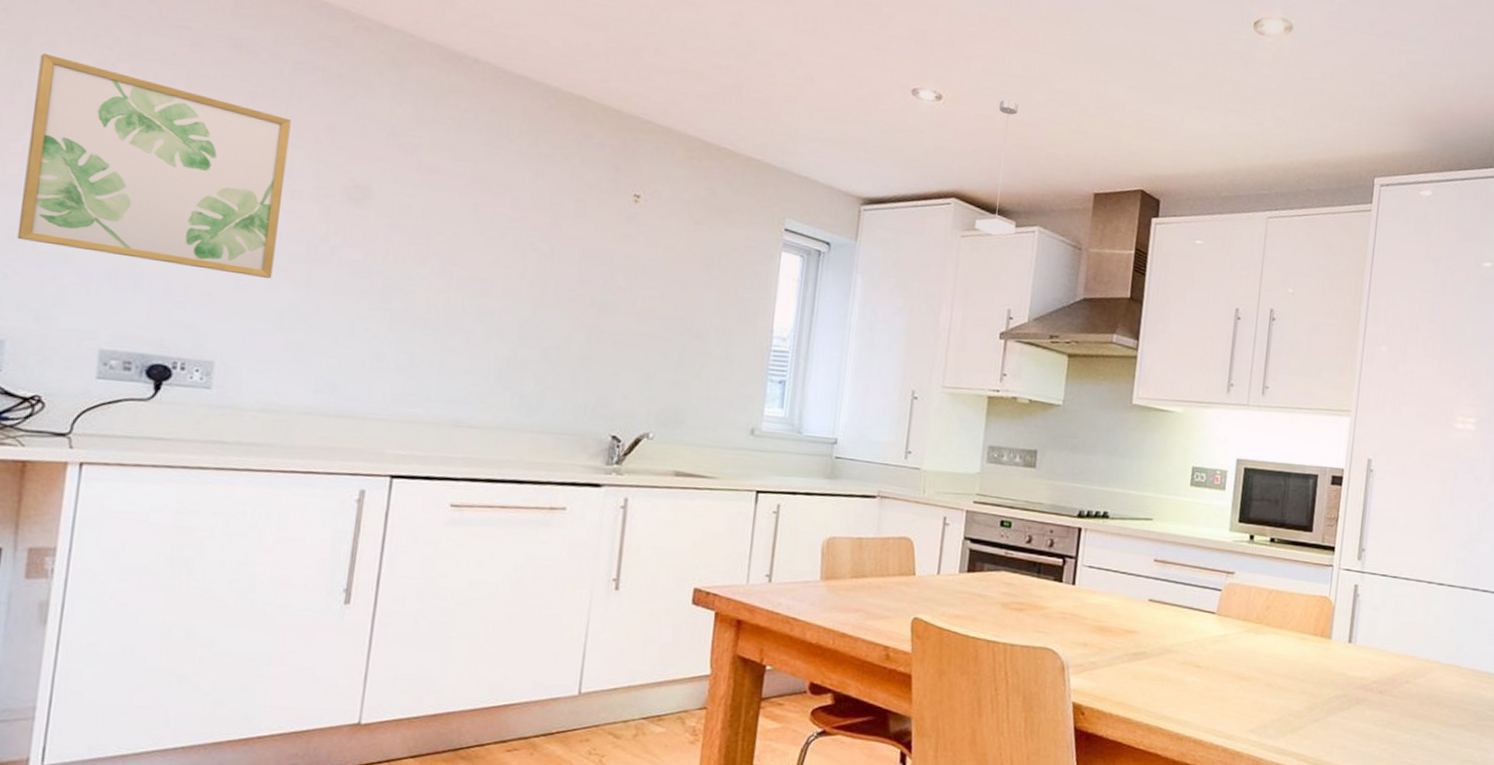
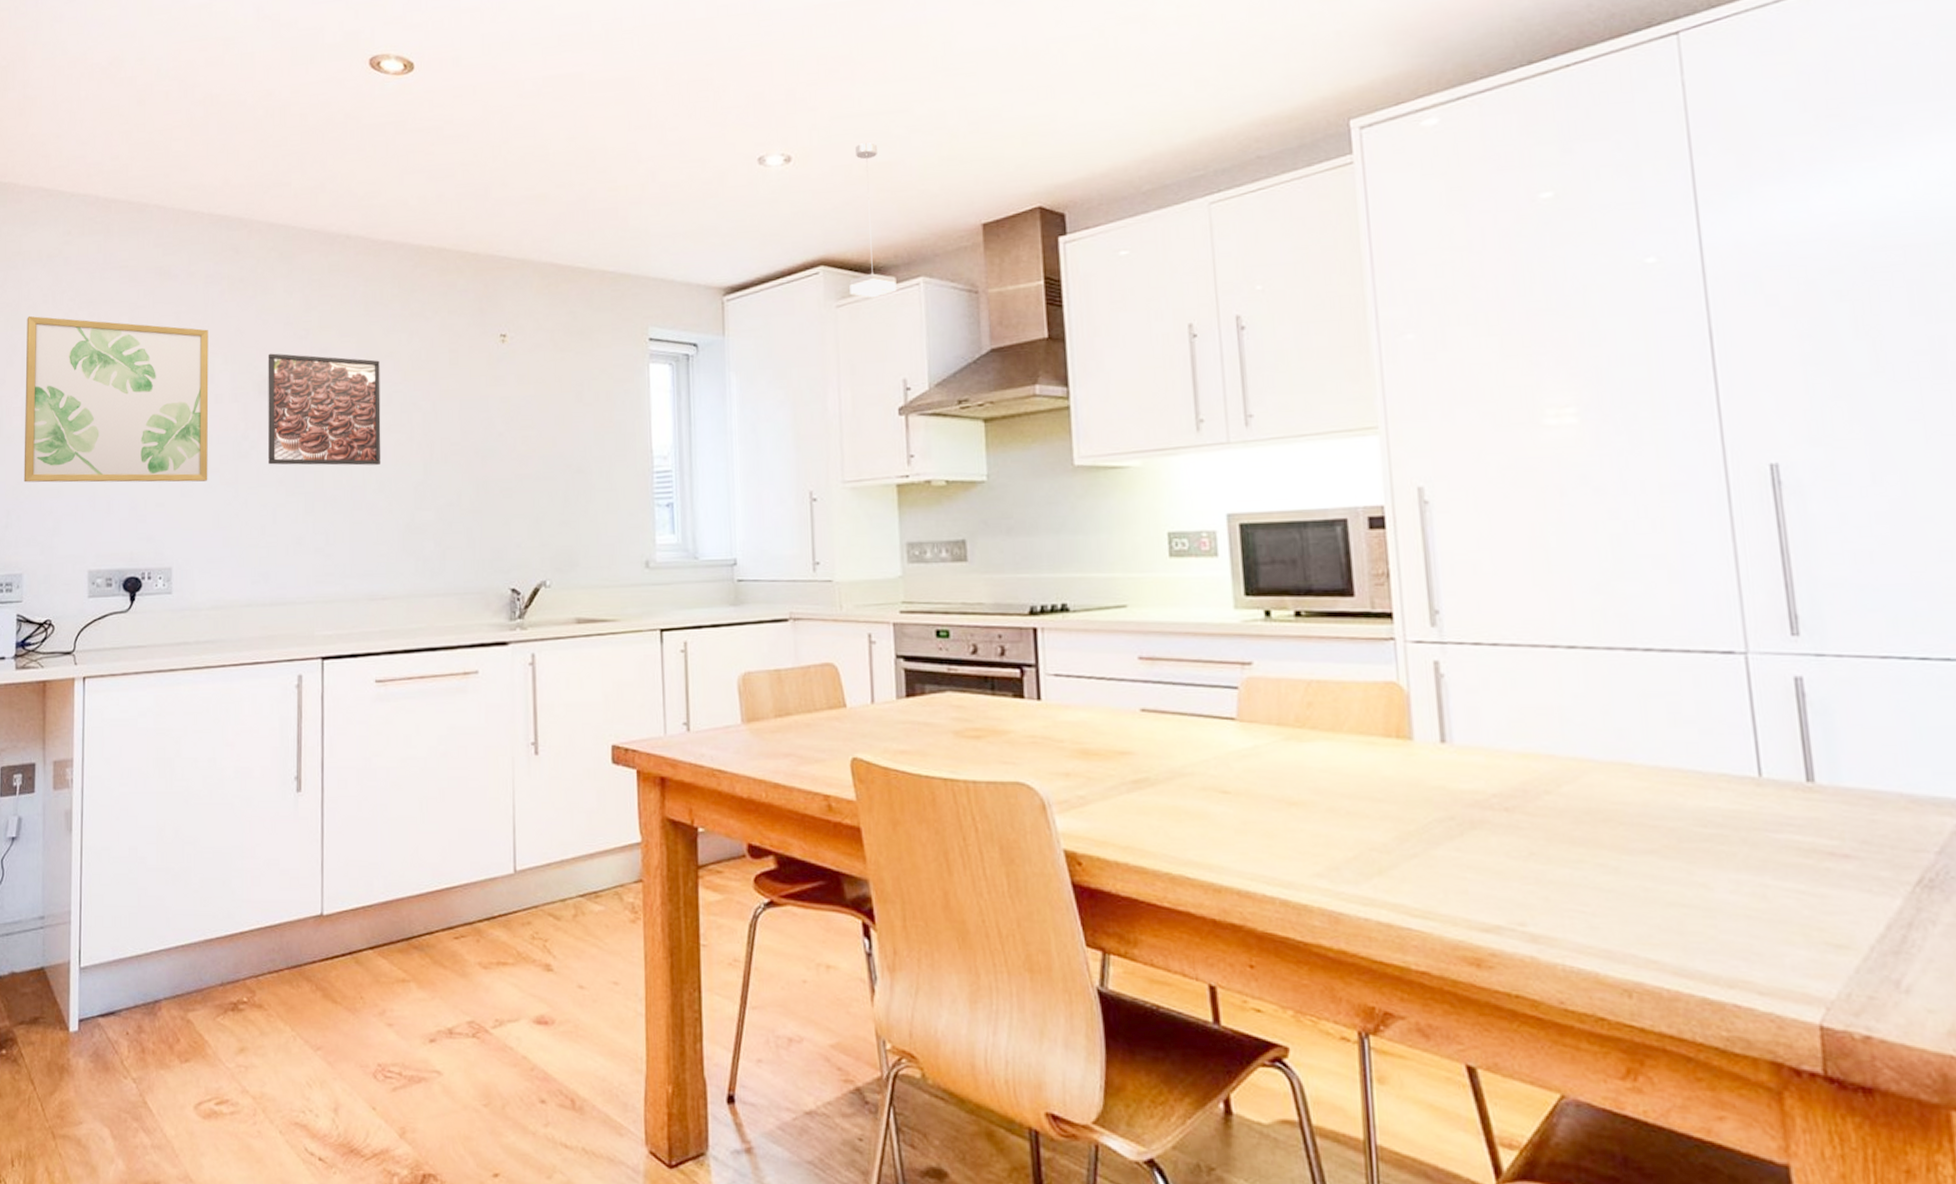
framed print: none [351,160,497,296] -> present [268,353,381,466]

